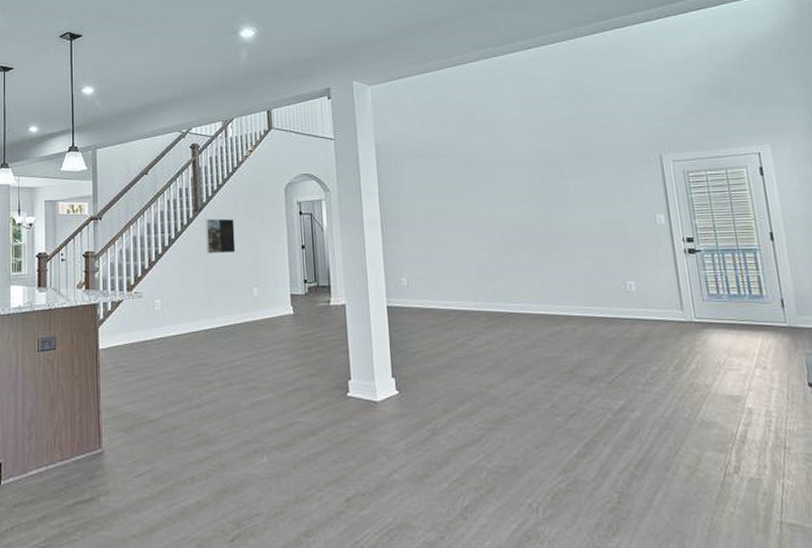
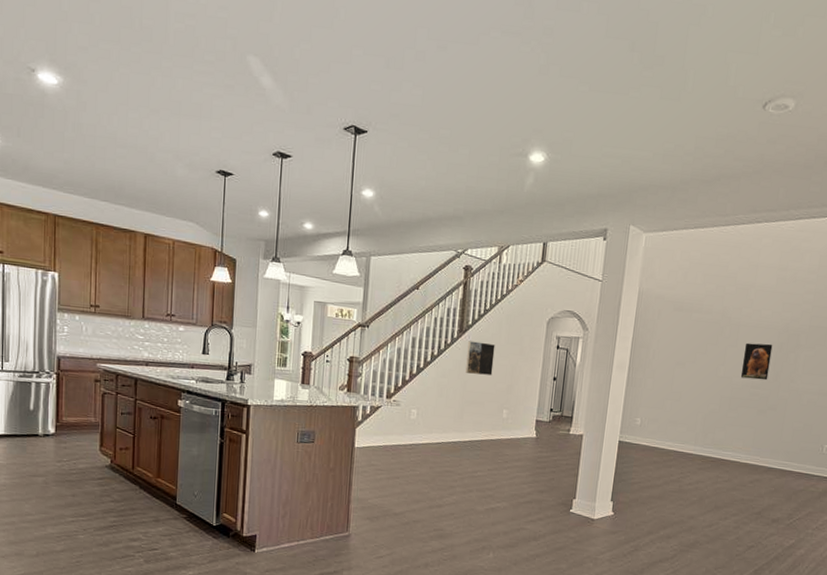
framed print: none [504,178,539,219] -> present [740,342,773,381]

